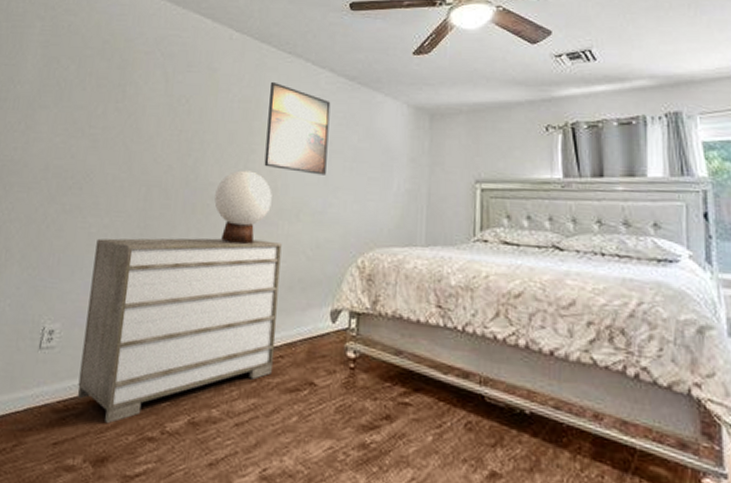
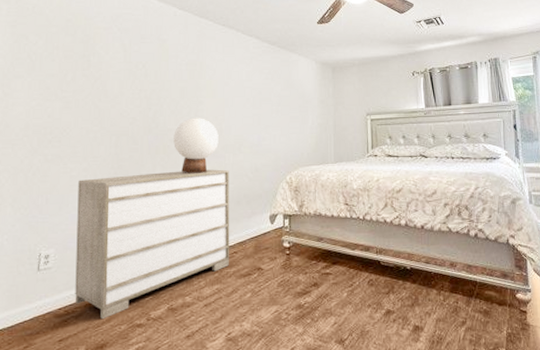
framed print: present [264,81,331,175] -> none [211,48,258,117]

